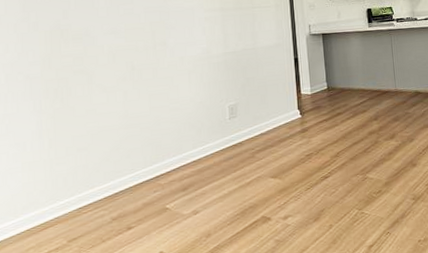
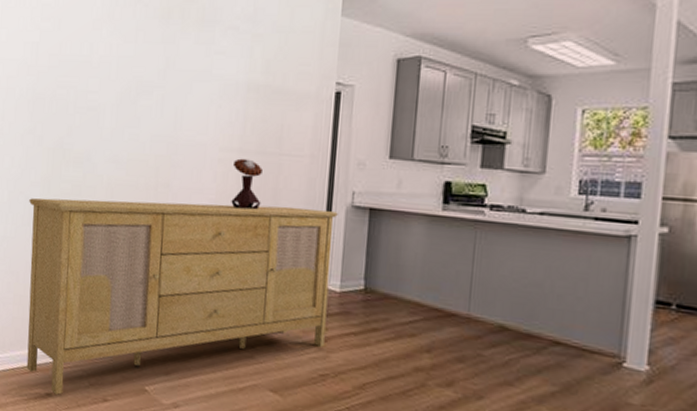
sideboard: none [29,40,306,239] -> present [26,198,338,395]
mushroom: none [217,14,244,51] -> present [231,158,262,210]

